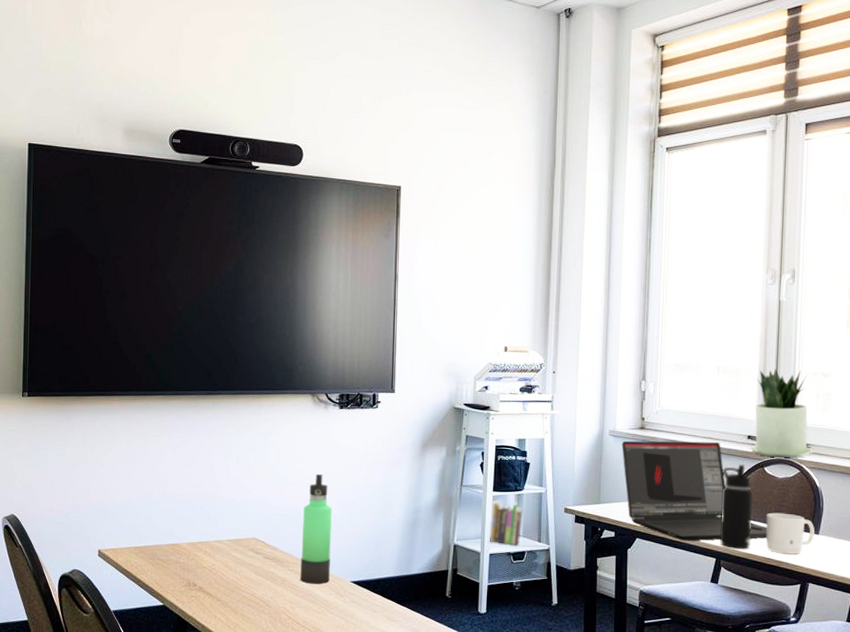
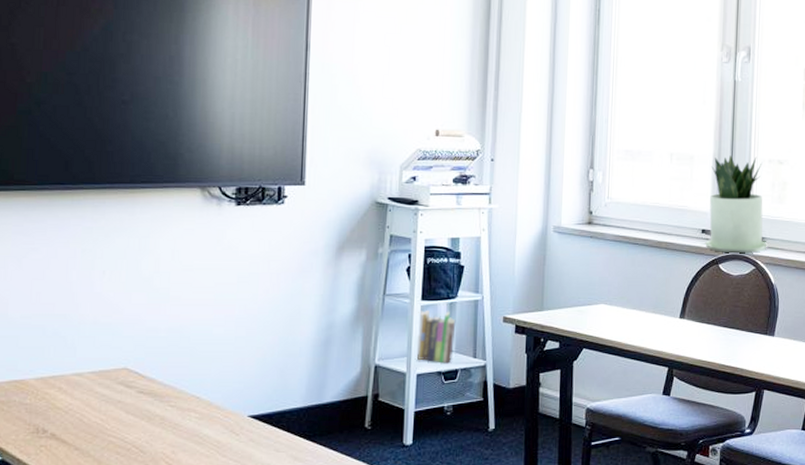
thermos bottle: present [300,473,332,584] -> none [184,285,225,422]
laptop: present [621,440,767,541] -> none [567,236,721,349]
water bottle: present [720,463,752,549] -> none [672,260,706,356]
mug: present [765,512,815,554] -> none [720,314,770,359]

